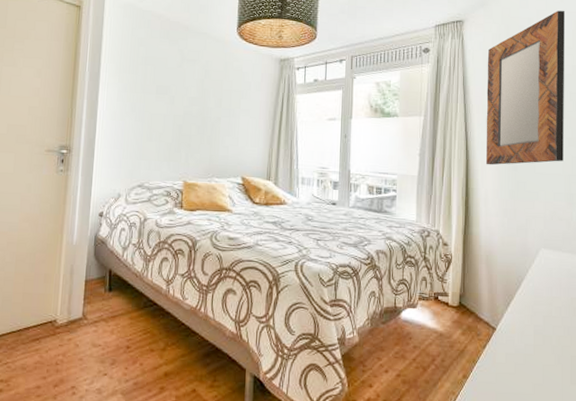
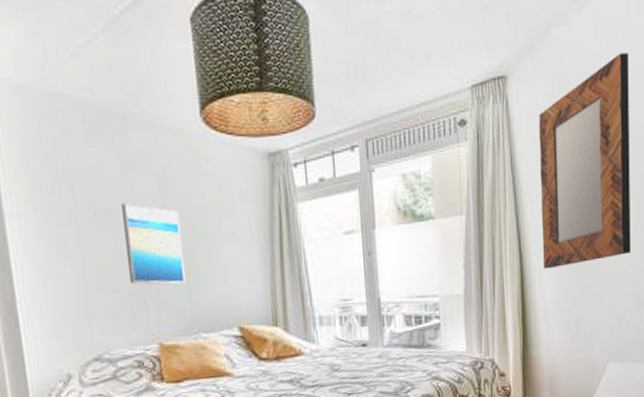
wall art: none [171,83,212,141] -> present [121,203,185,285]

